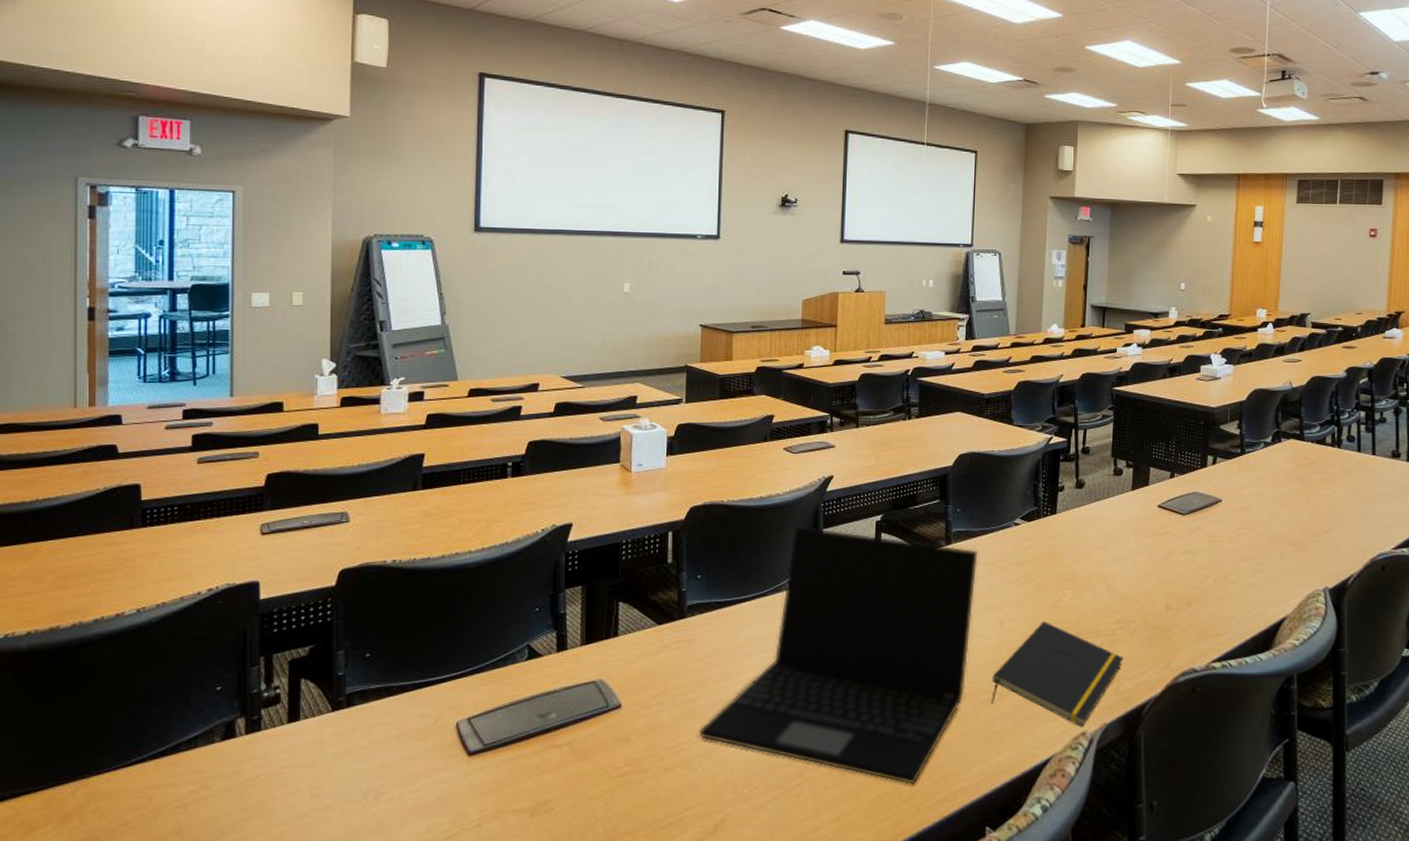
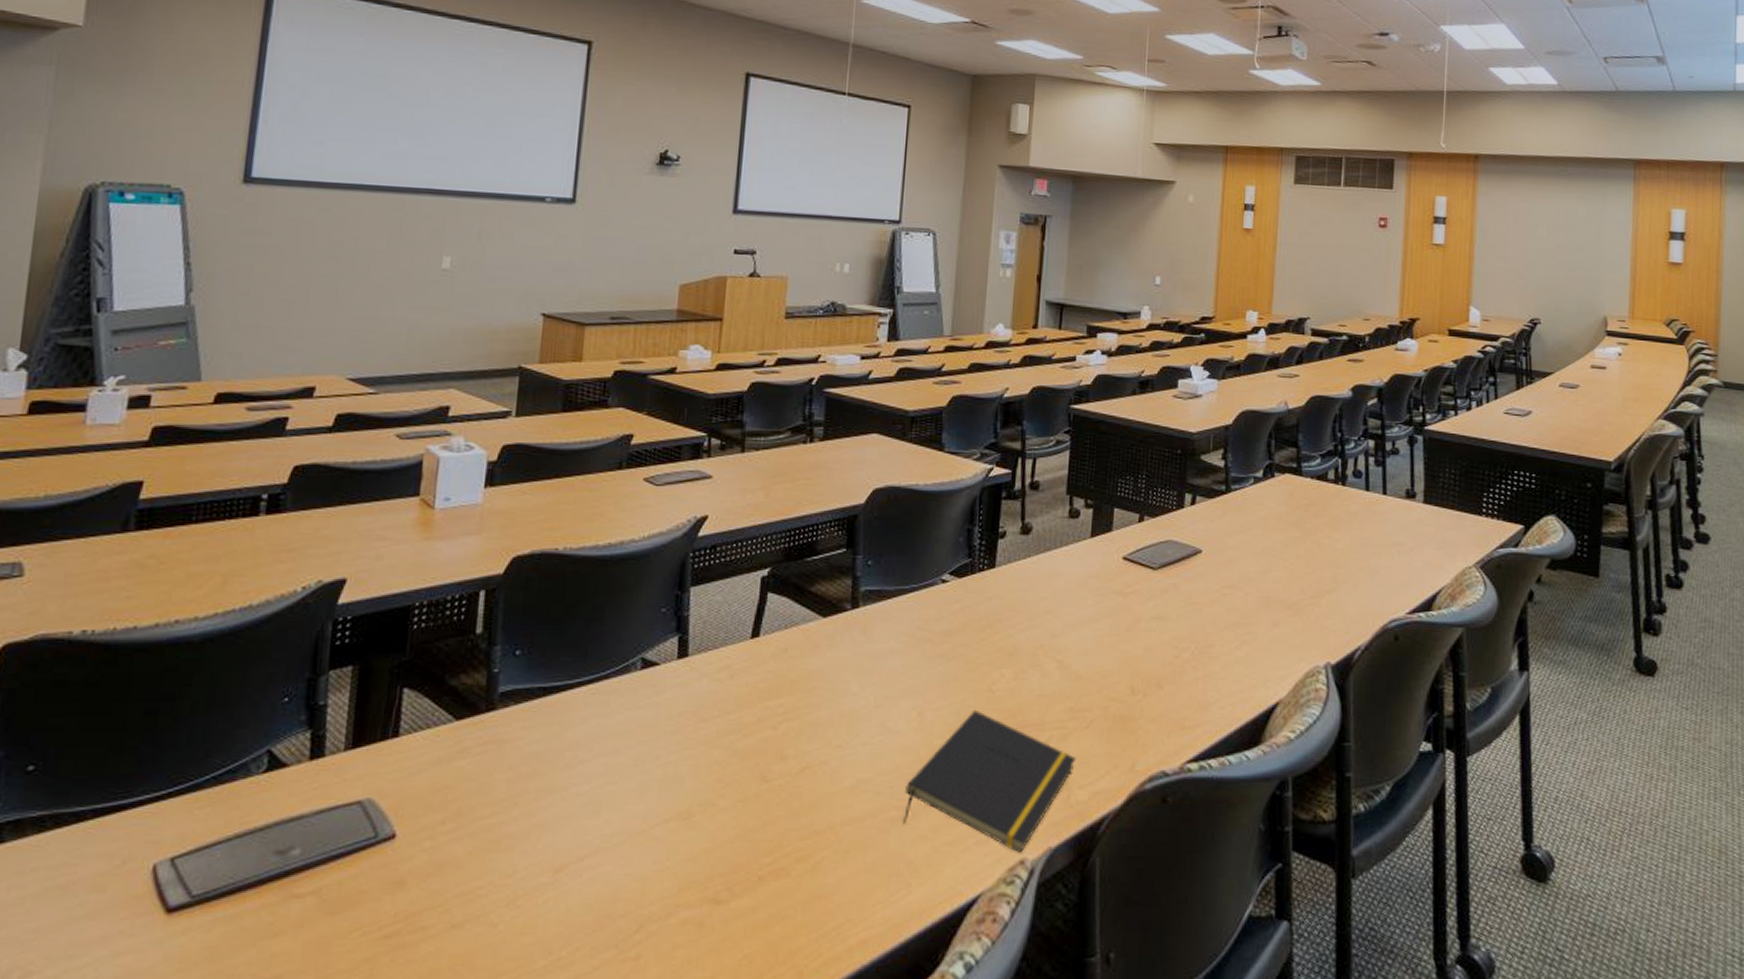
laptop: present [698,526,978,784] -> none [502,583,894,938]

